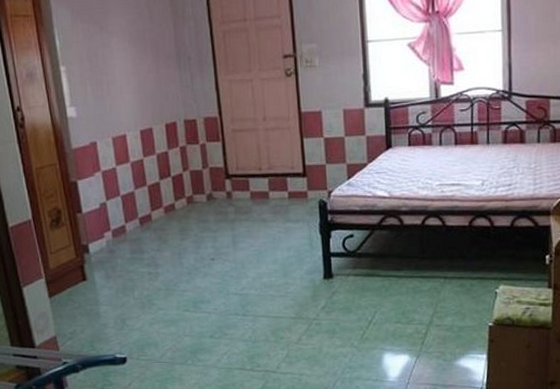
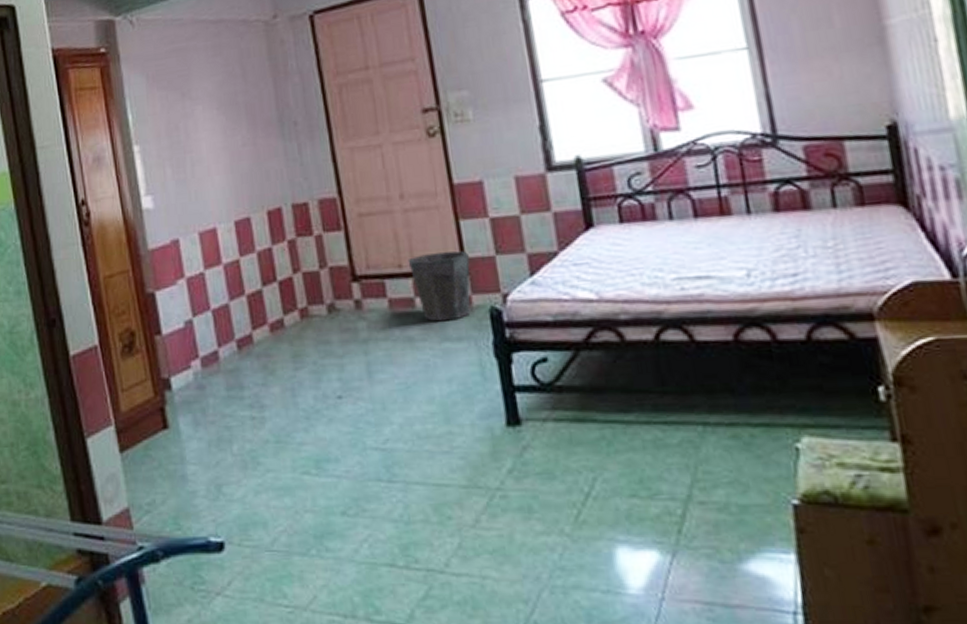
waste bin: none [266,160,308,209] -> present [407,251,471,322]

